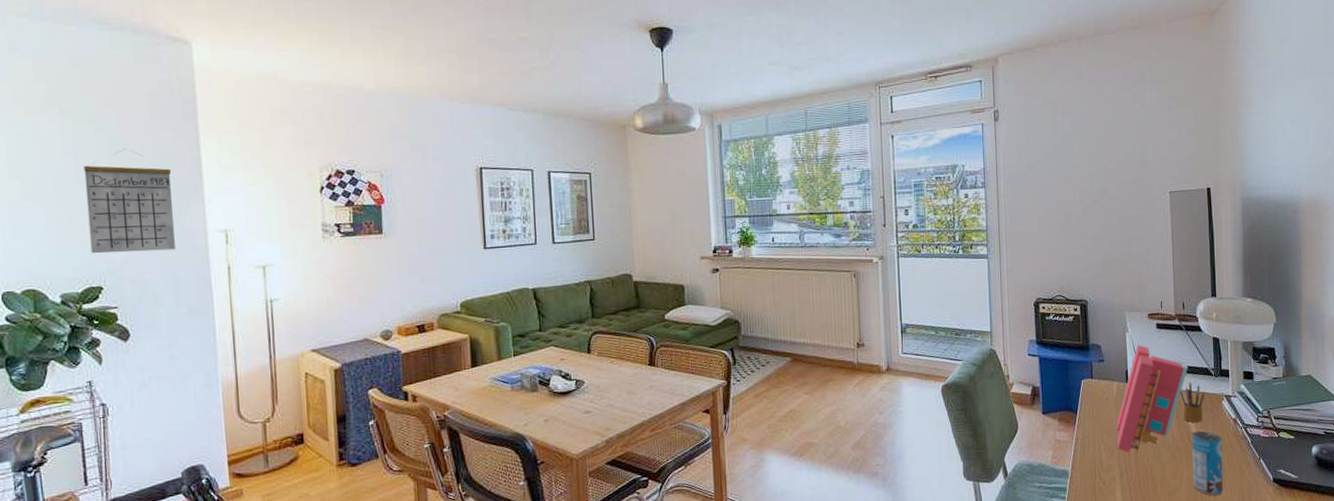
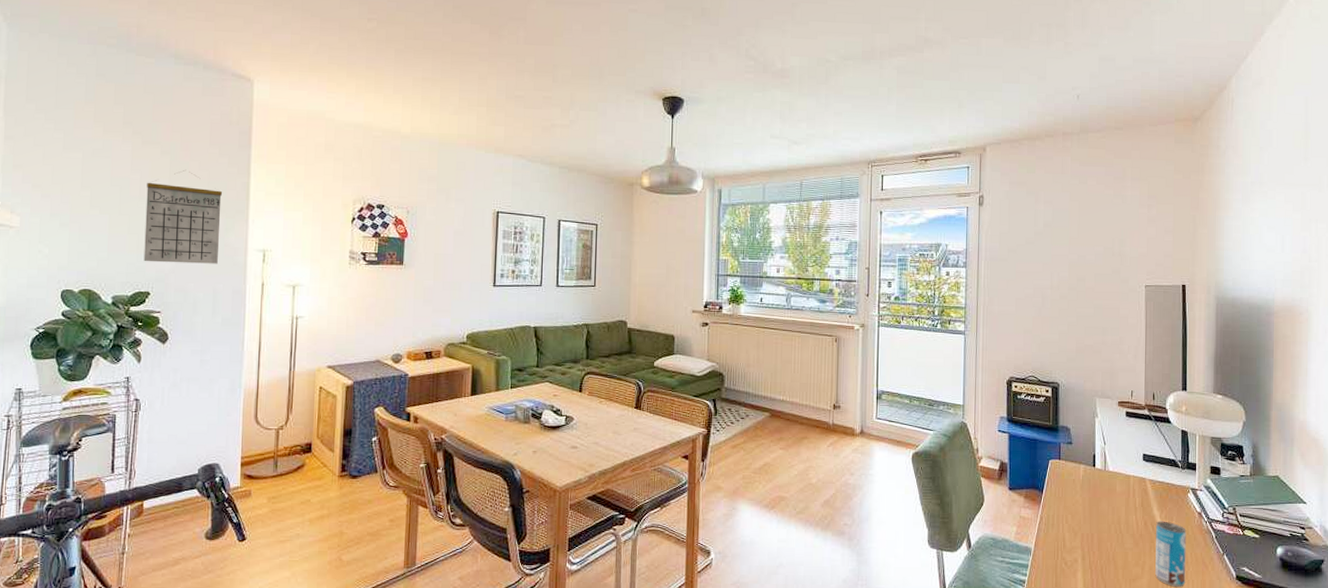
book: present [1116,344,1188,455] -> none [1081,430,1155,539]
pencil box: present [1180,382,1205,423] -> none [1146,471,1171,513]

